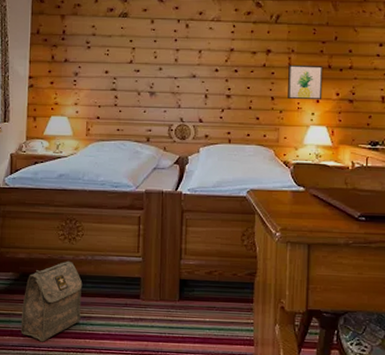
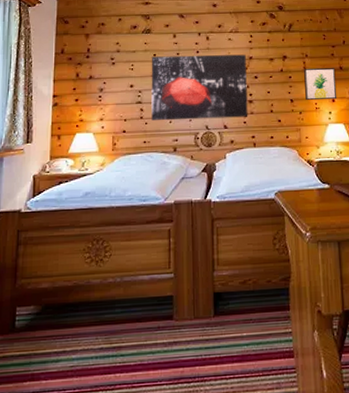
bag: present [21,261,83,342] -> none [43,285,111,384]
wall art: none [126,43,227,112] -> present [151,54,248,121]

